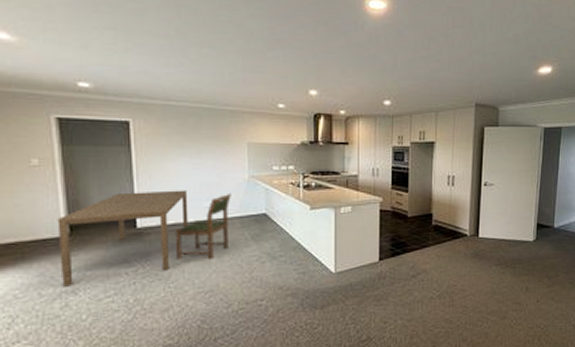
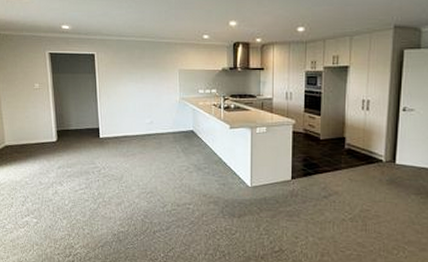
dining table: present [57,190,188,287] -> none [50,109,135,179]
dining chair: present [175,193,231,260] -> none [125,112,166,167]

